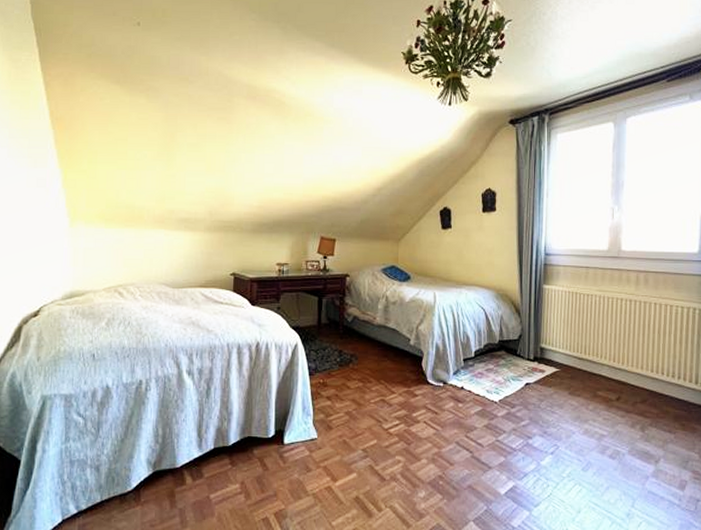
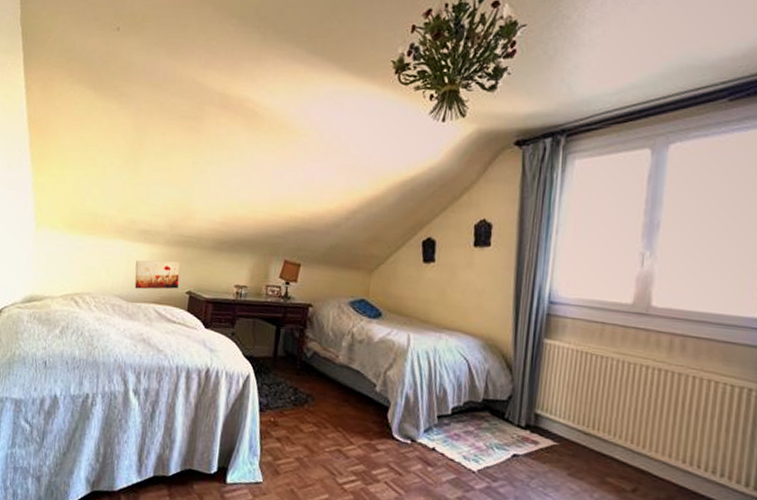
wall art: none [178,246,223,275] -> present [134,260,180,290]

